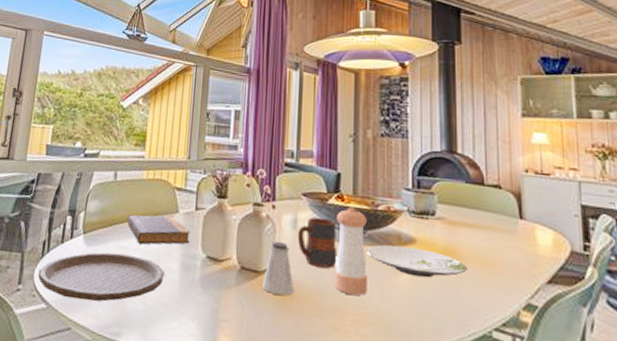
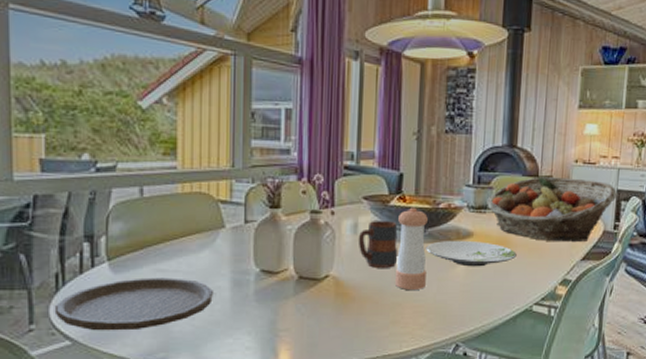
book: present [126,215,191,245] -> none [161,232,241,265]
saltshaker: present [263,241,295,296] -> none [323,247,356,298]
fruit basket: none [427,185,583,262] -> present [485,177,618,243]

